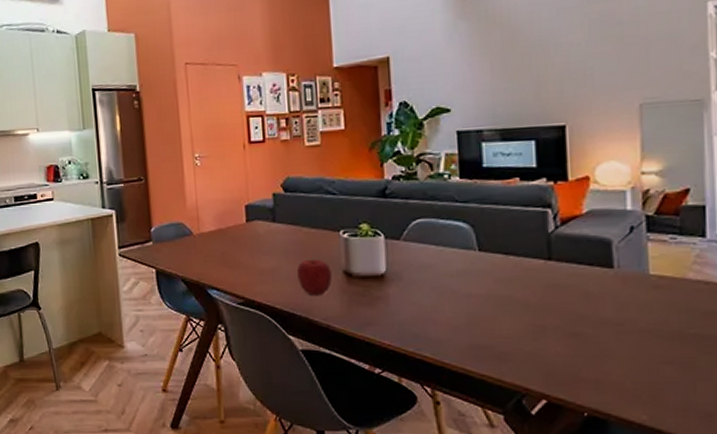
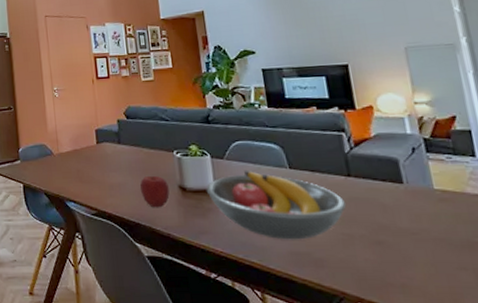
fruit bowl: none [376,252,543,332] -> present [206,170,347,240]

